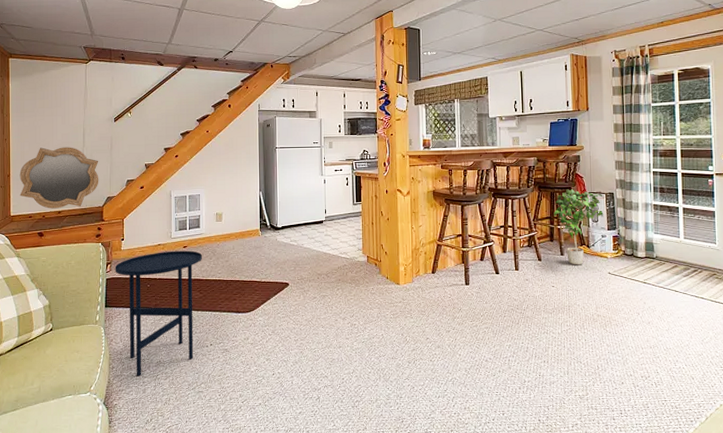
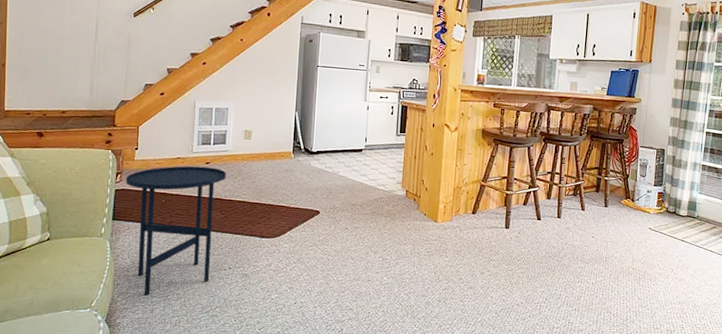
mirror: present [19,147,99,209] -> none [16,37,113,109]
potted plant: present [553,189,604,266] -> none [602,141,654,219]

